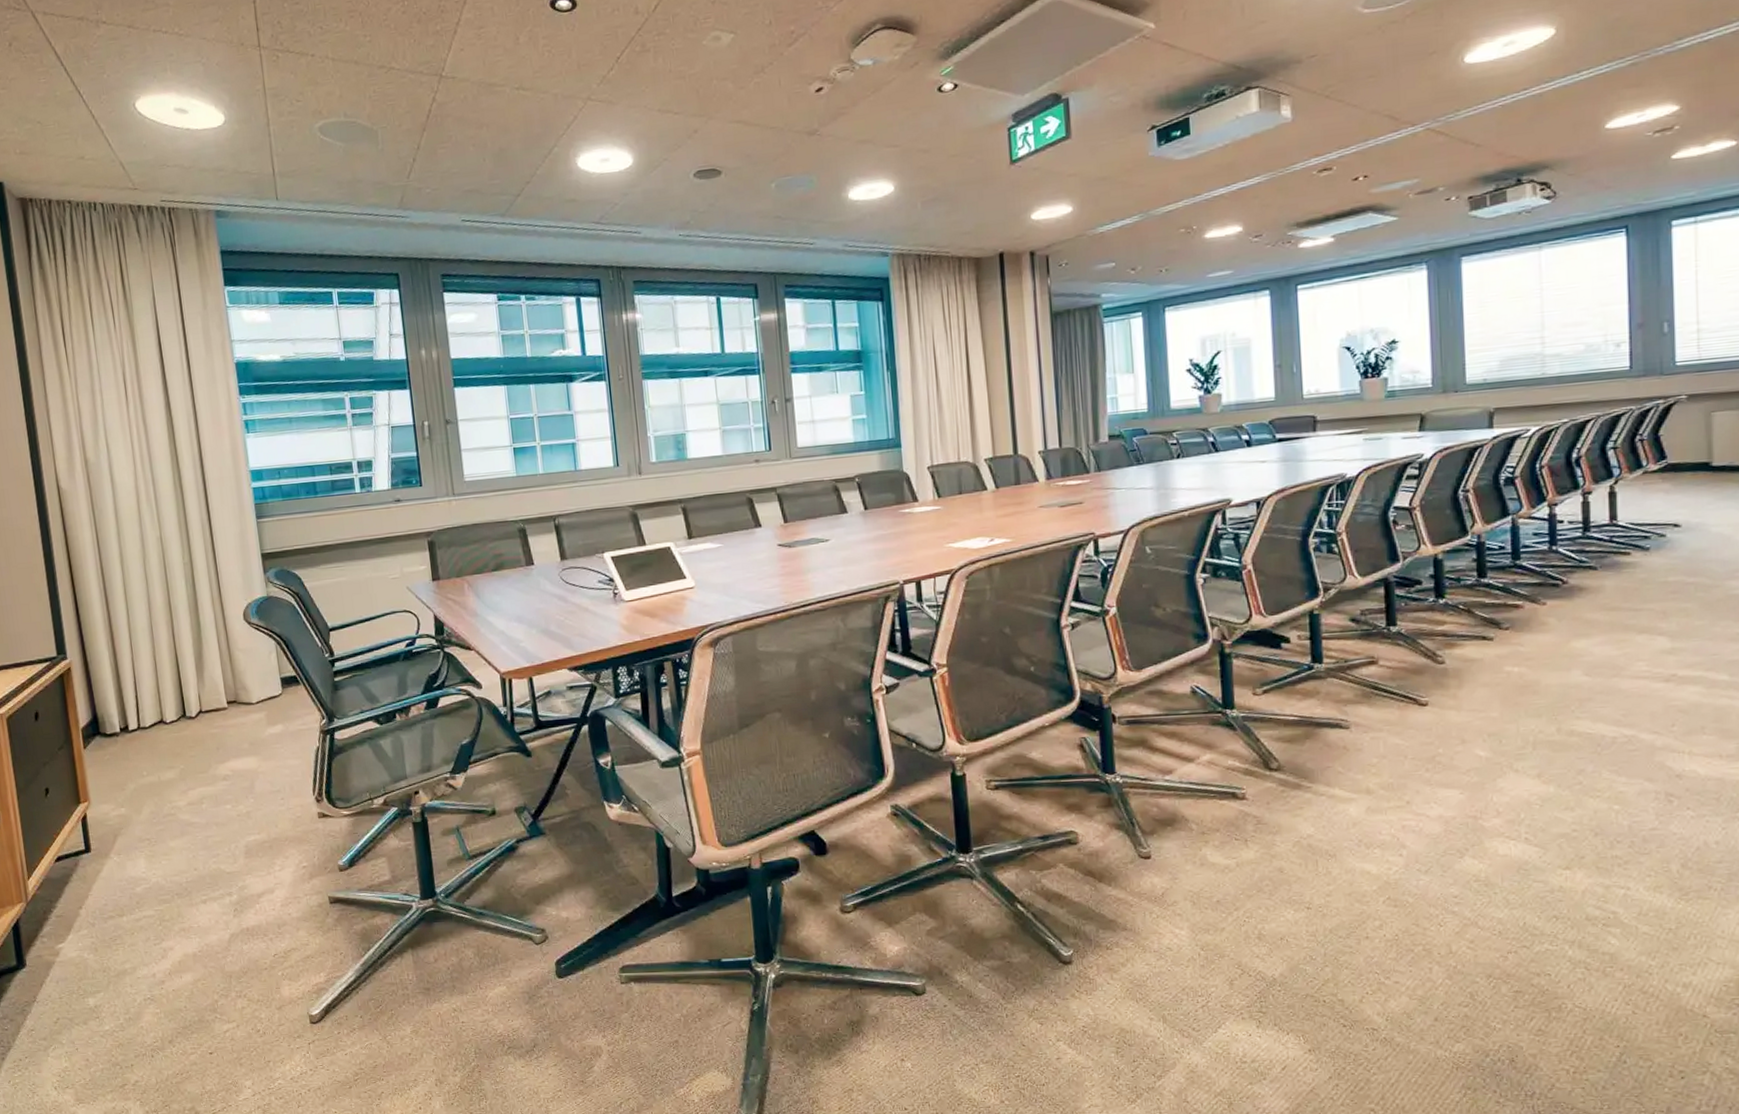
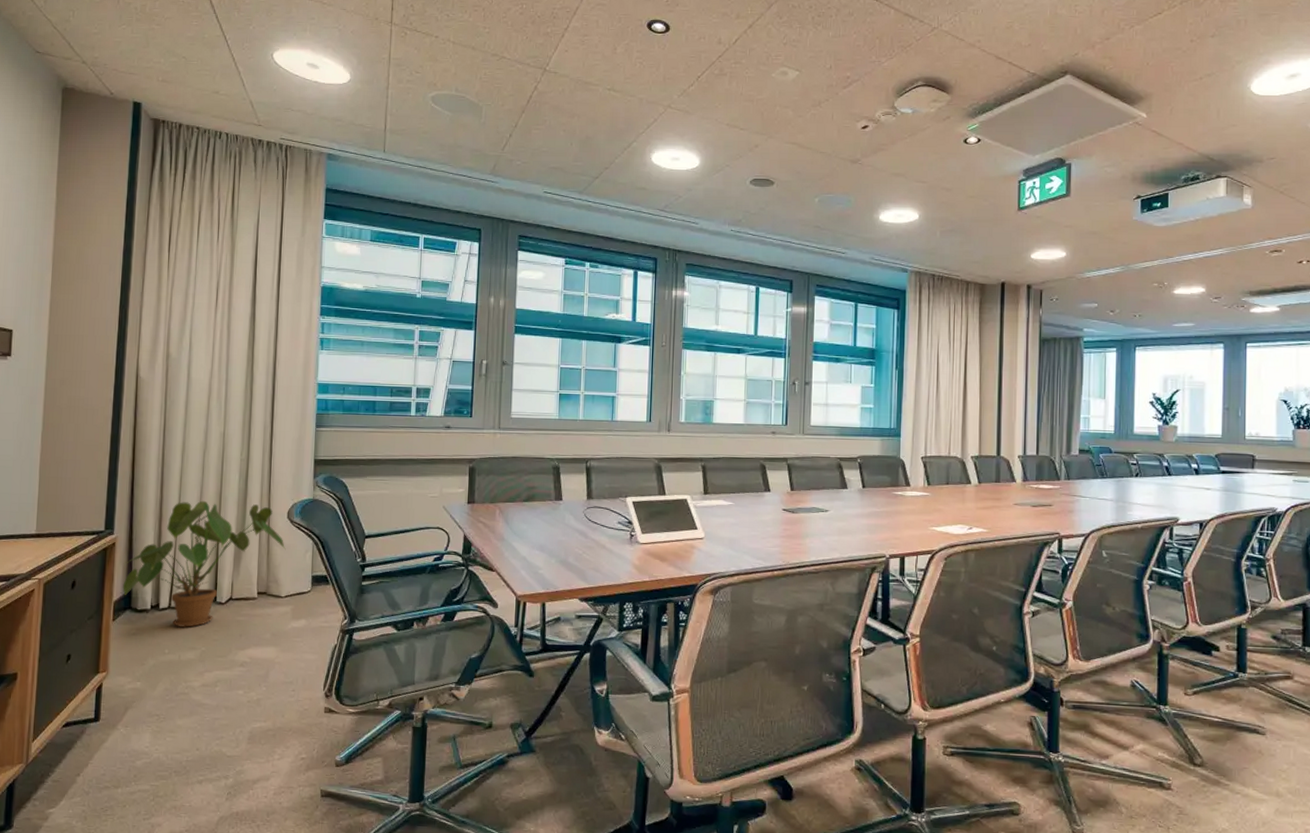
house plant: none [85,609,248,747] -> present [122,500,286,627]

